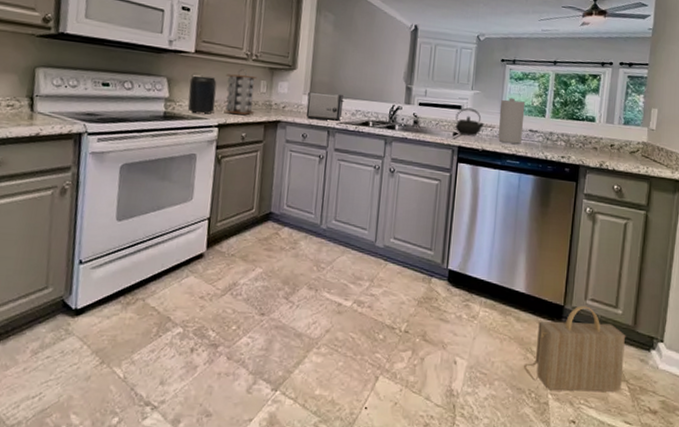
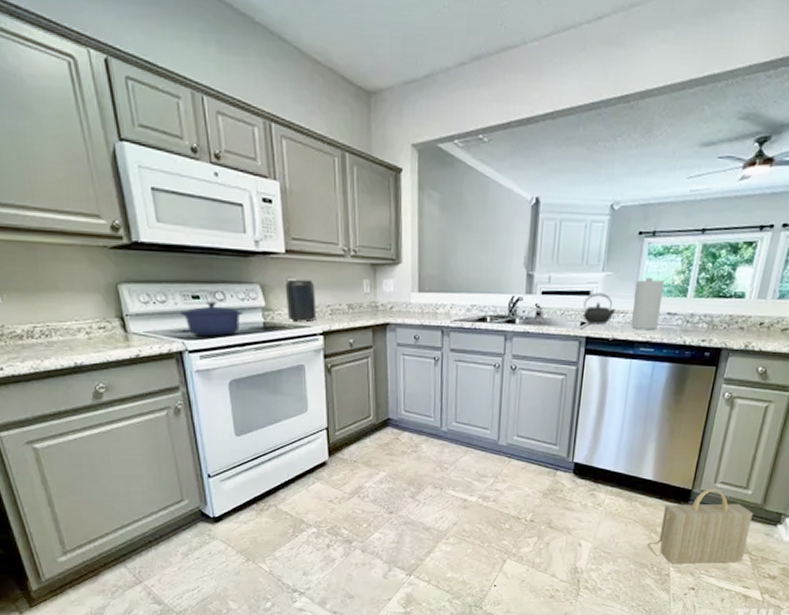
cooking pot: none [88,89,148,123] -> present [180,301,244,337]
spice rack: present [224,69,257,116] -> none [324,267,361,320]
toaster: present [306,91,344,122] -> none [416,288,457,320]

